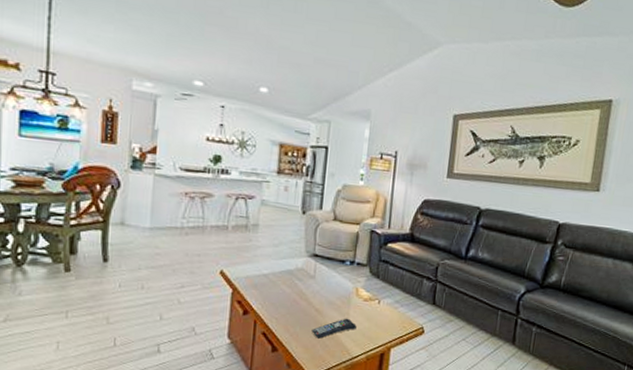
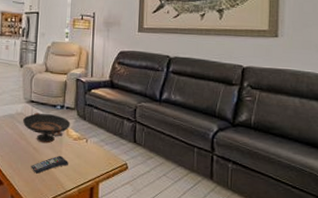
decorative bowl: none [303,268,361,305] -> present [22,112,71,144]

